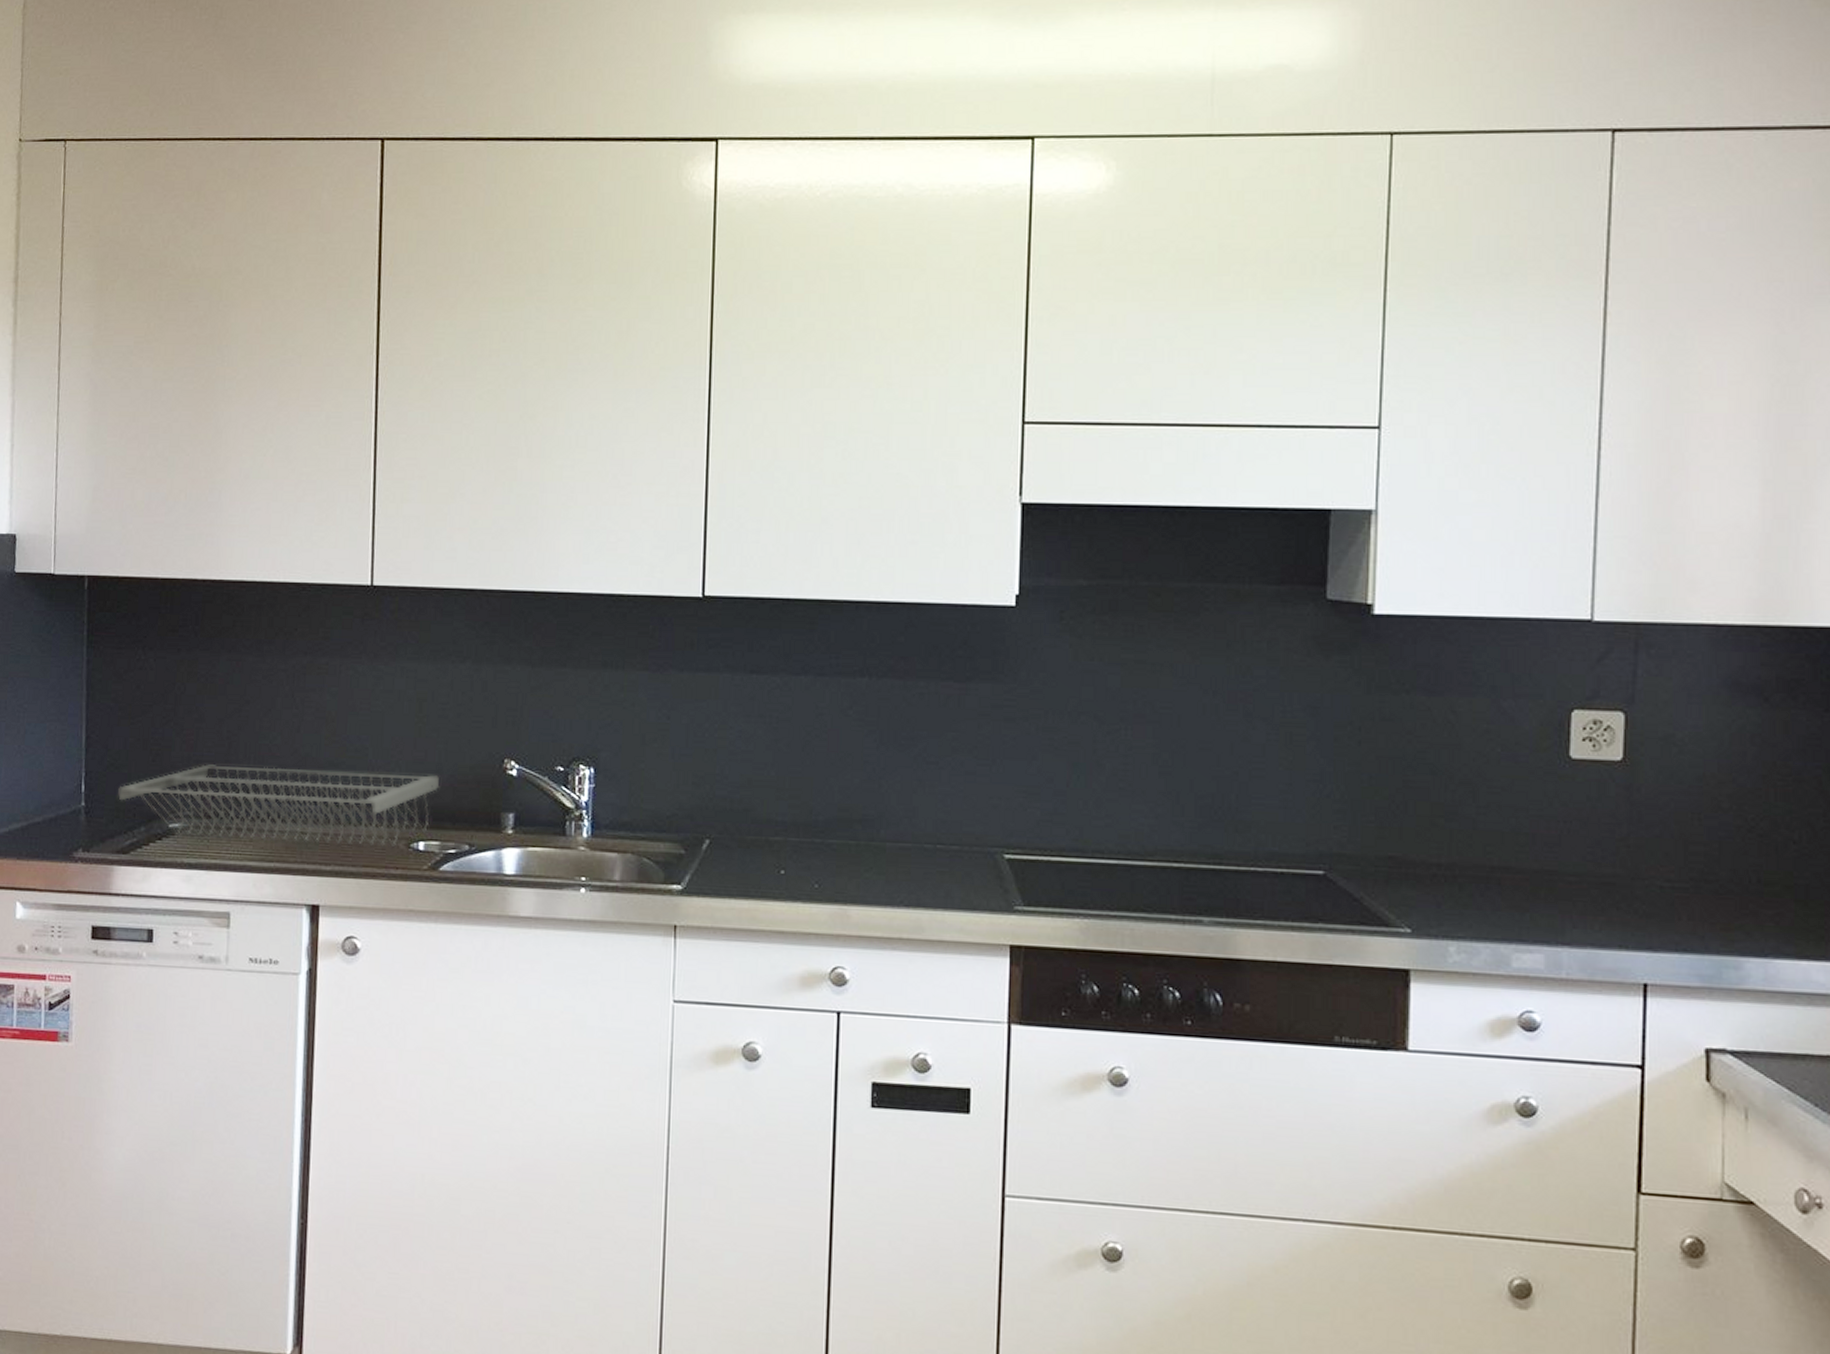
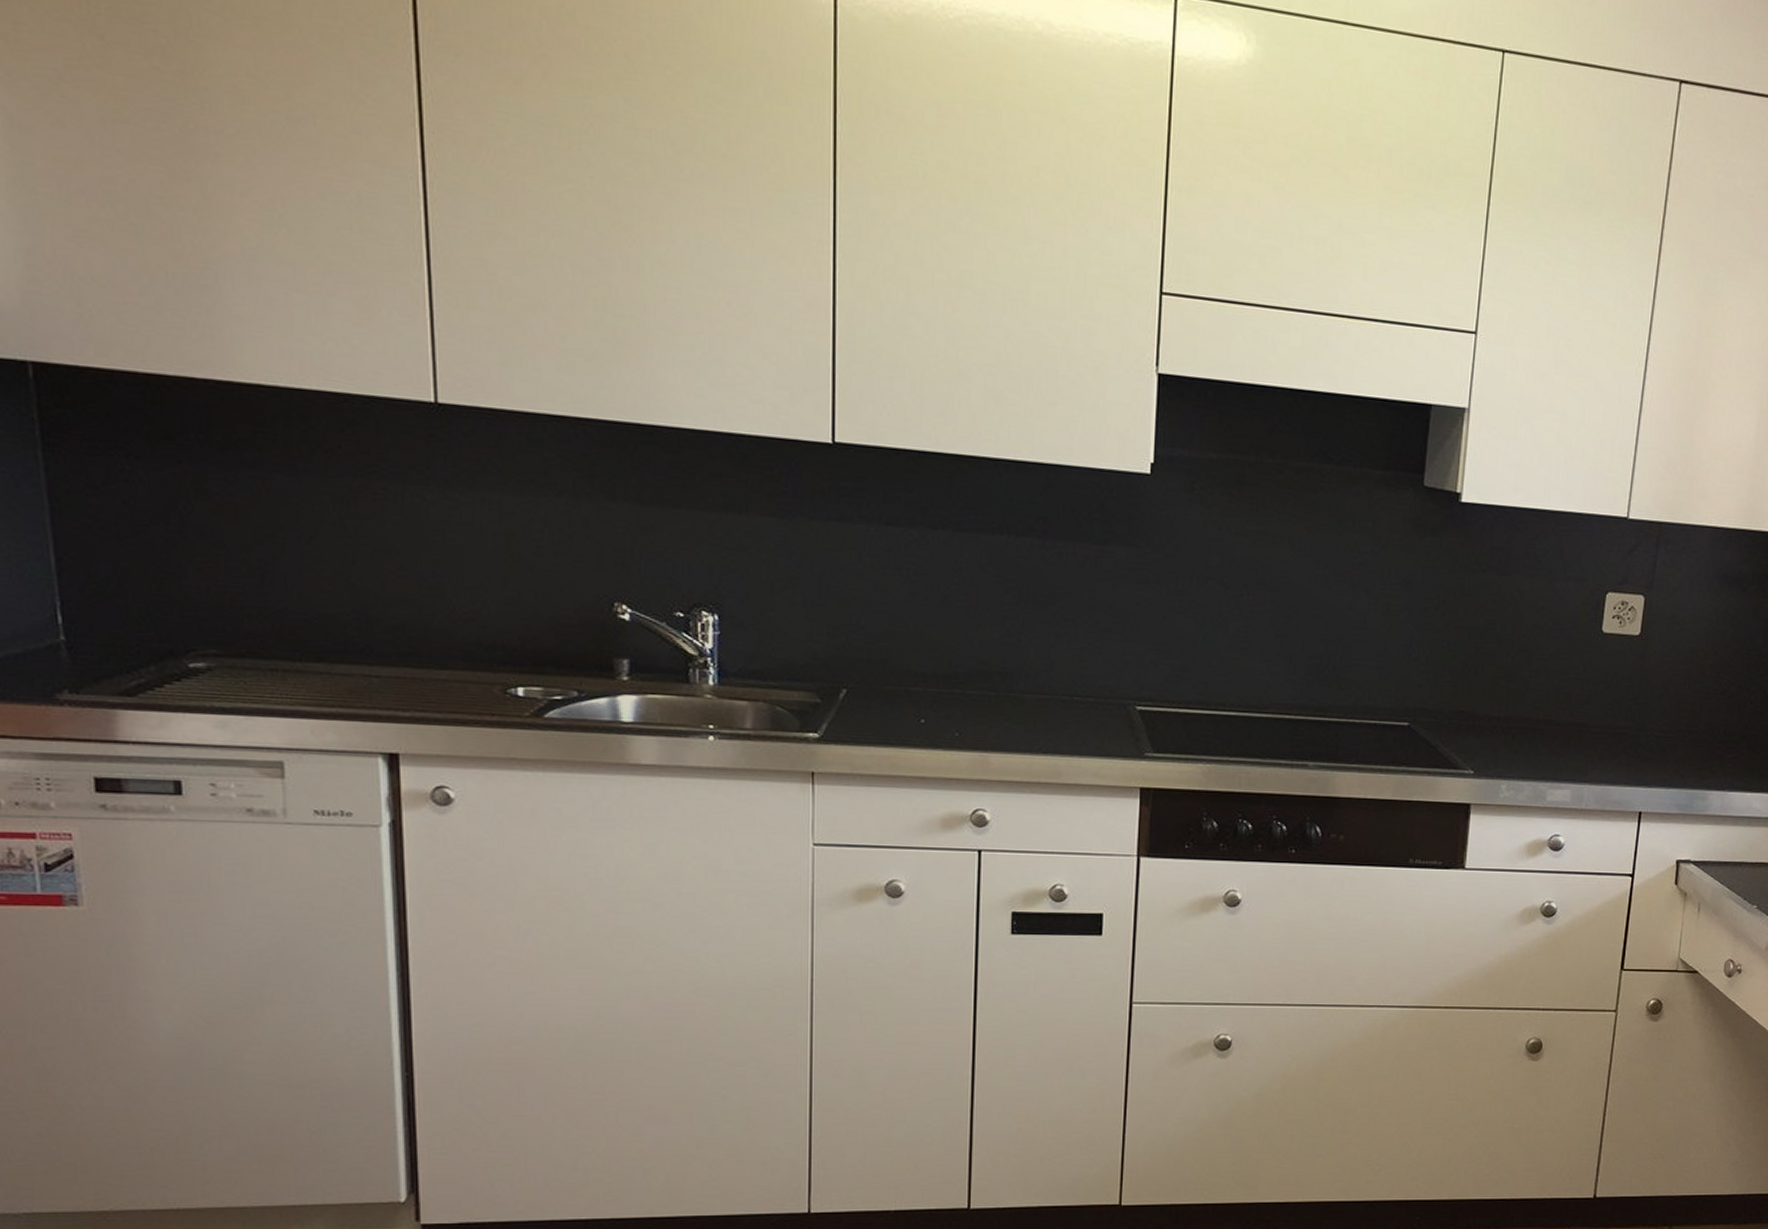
dish rack: present [118,764,440,847] -> none [112,596,539,692]

